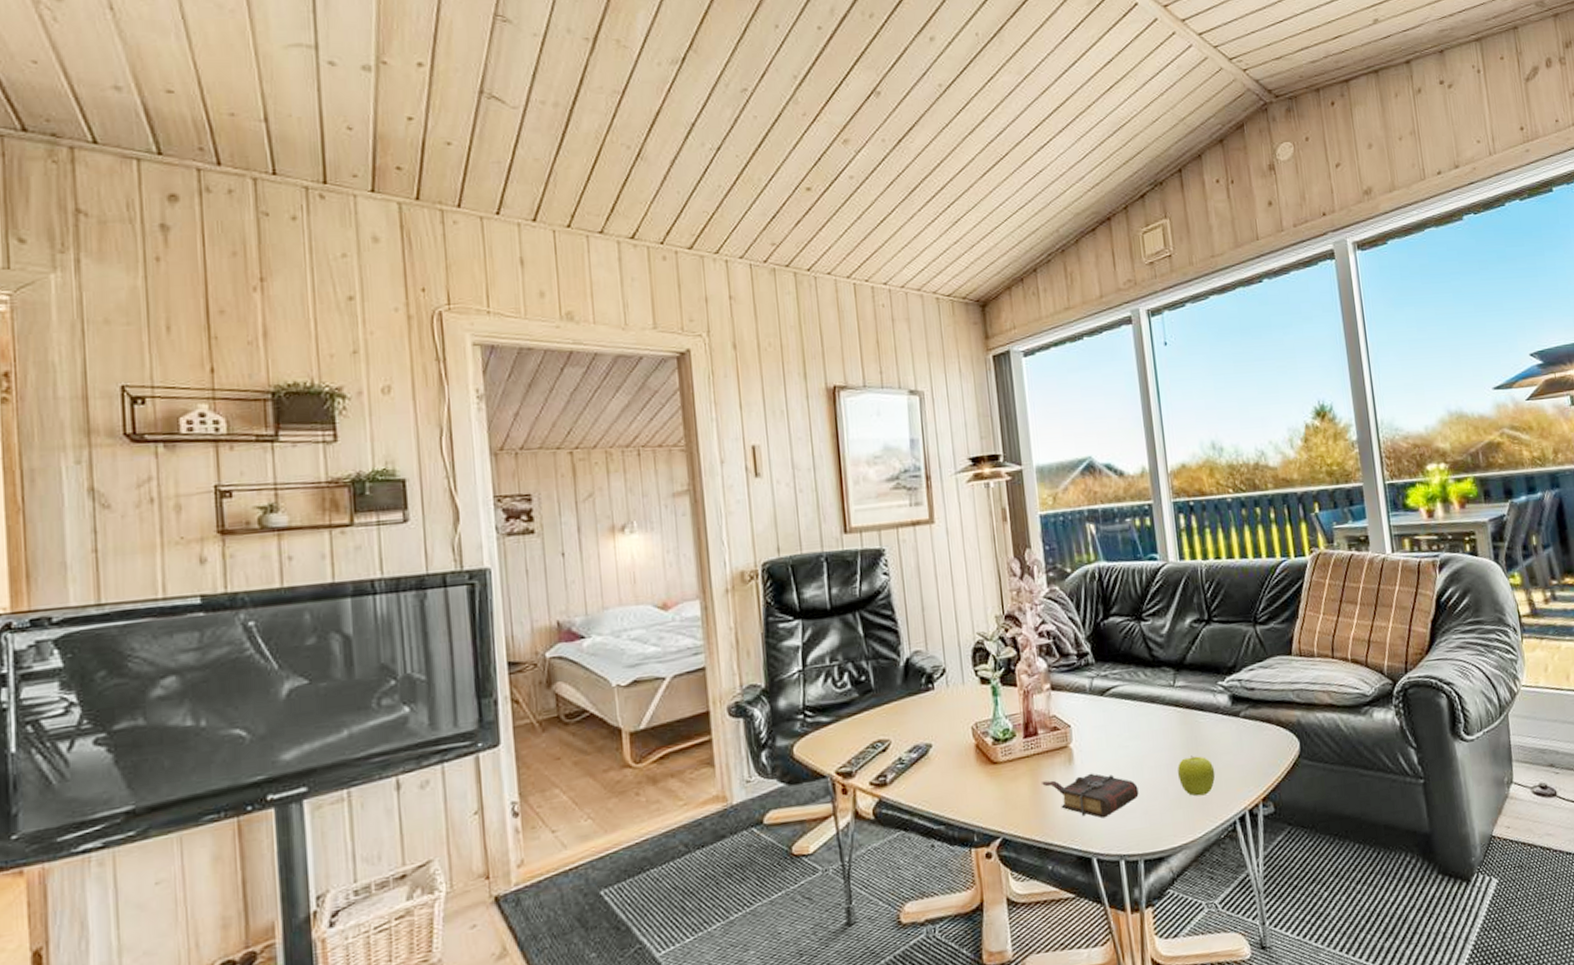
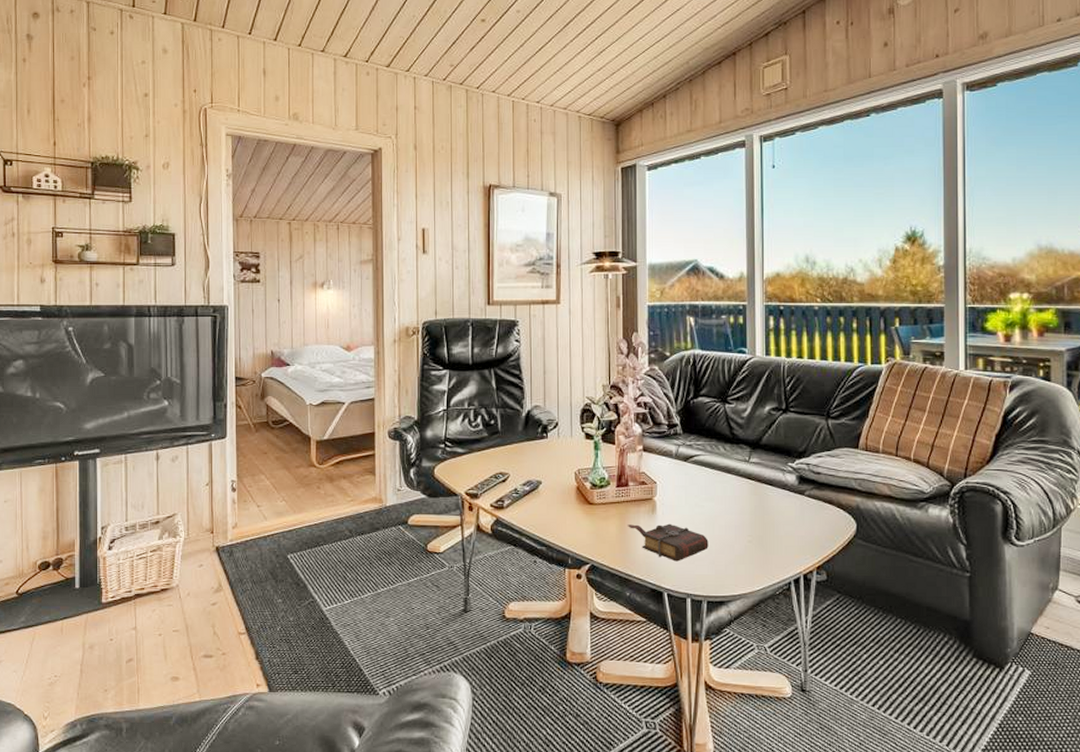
fruit: present [1177,755,1216,797] -> none [745,521,777,556]

